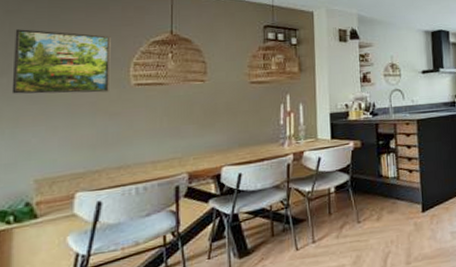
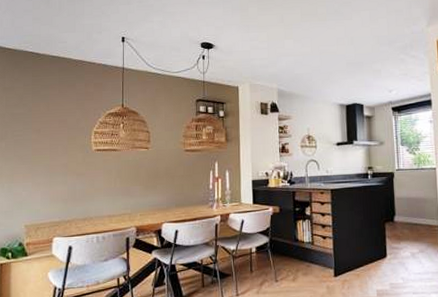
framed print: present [11,29,111,94] -> none [8,103,77,156]

